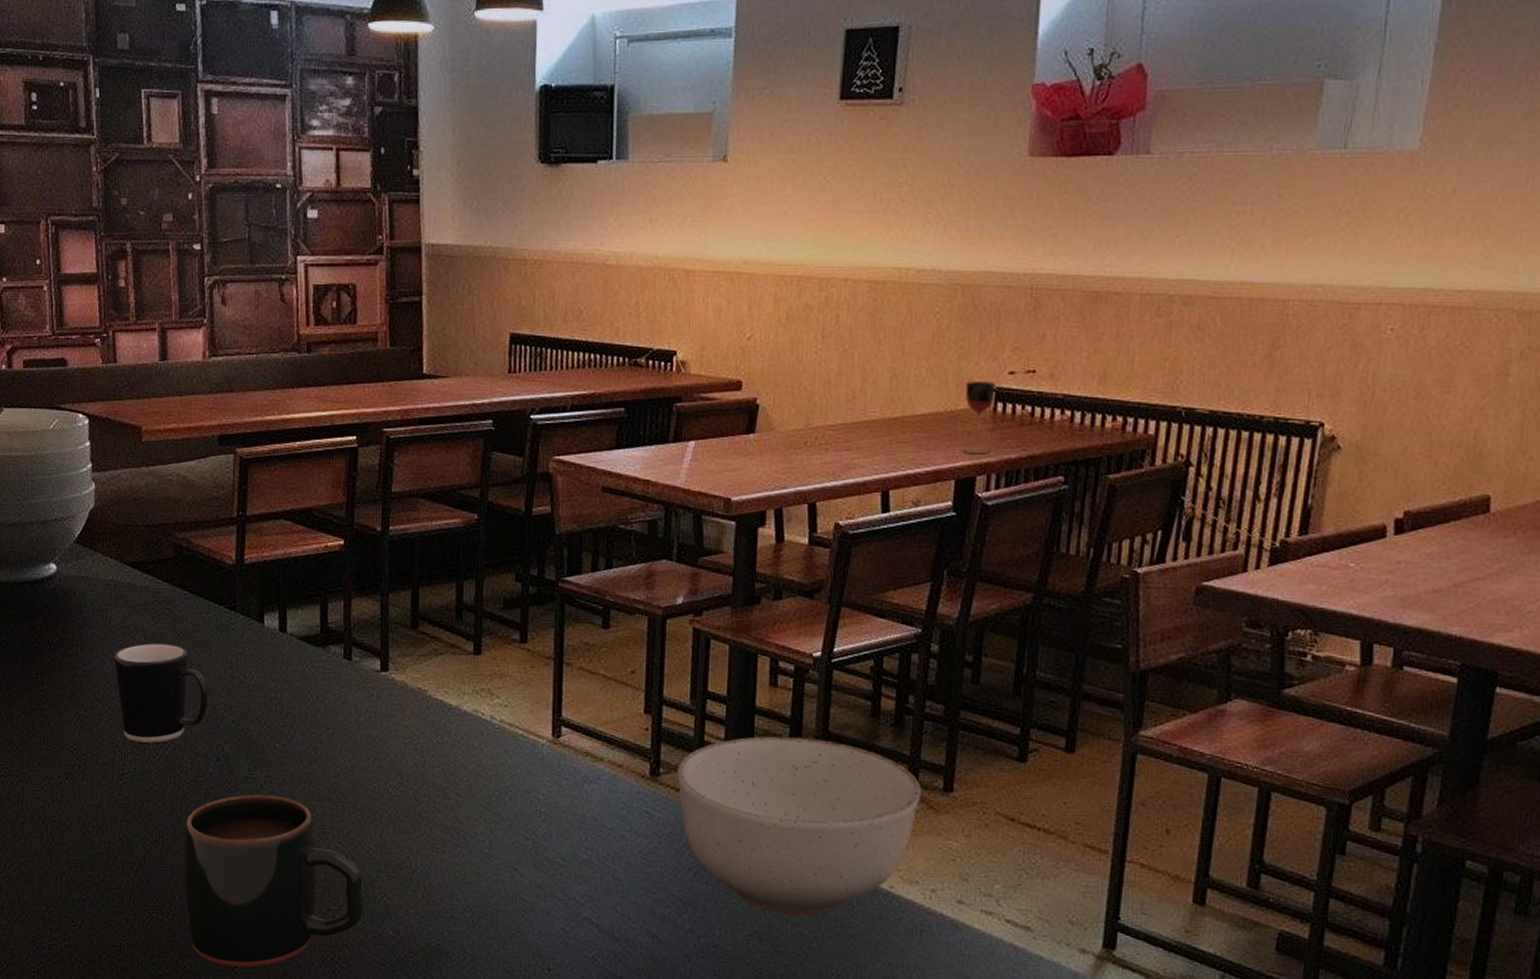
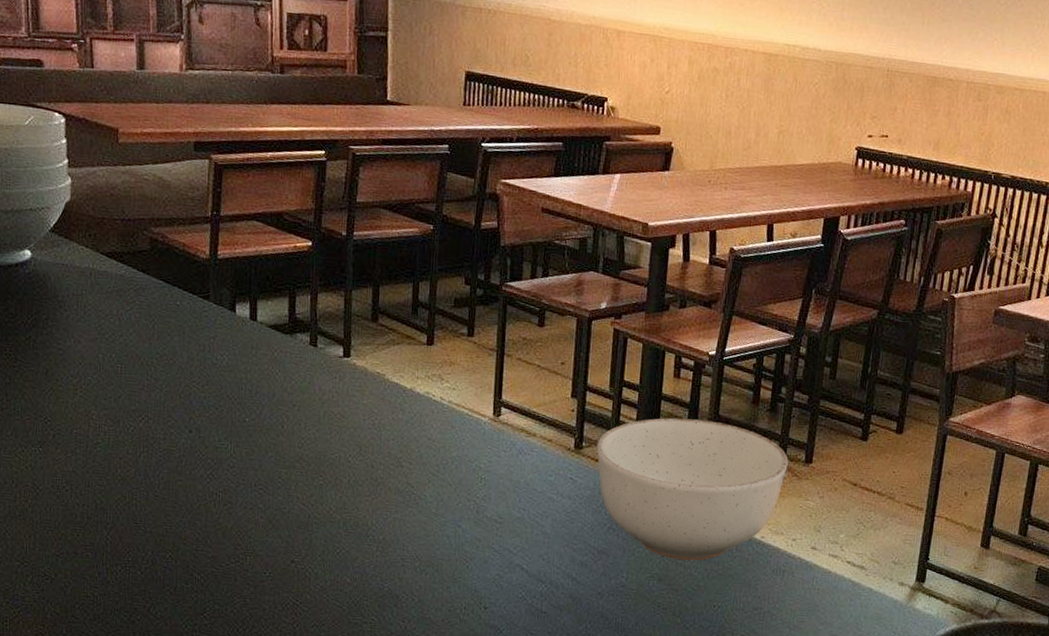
mug: present [113,642,208,744] -> none [88,326,182,417]
mug: present [184,794,363,968] -> none [156,462,324,613]
wineglass: present [963,382,996,455] -> none [831,141,858,200]

